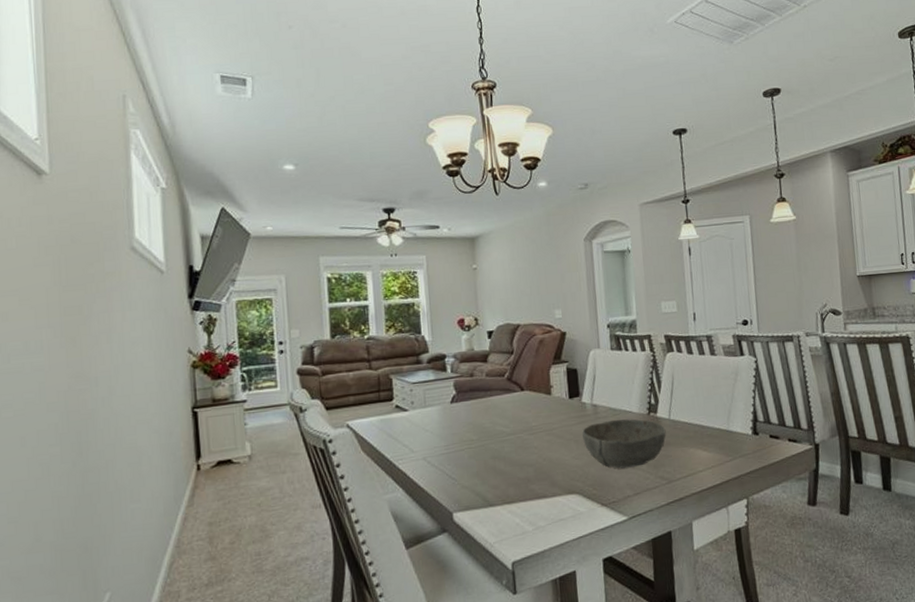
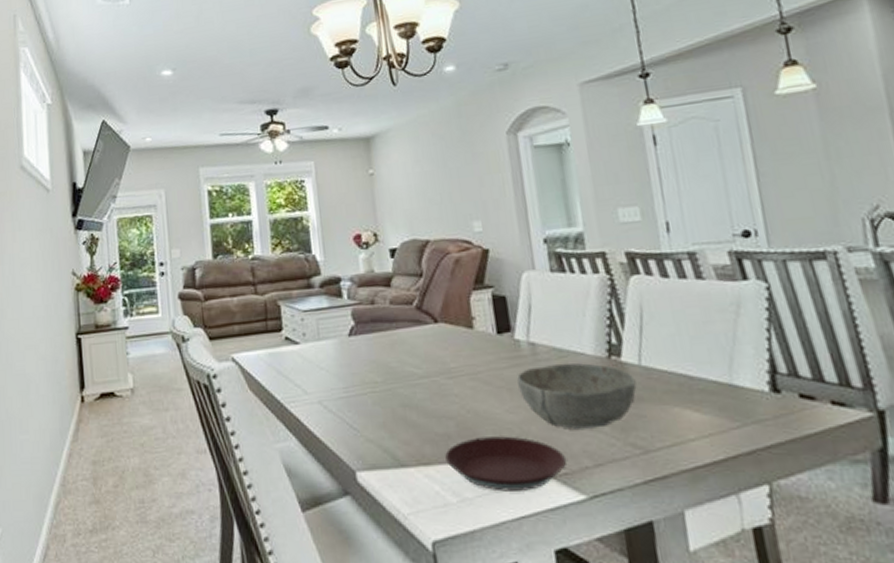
plate: none [525,476,614,519] -> present [445,436,566,492]

